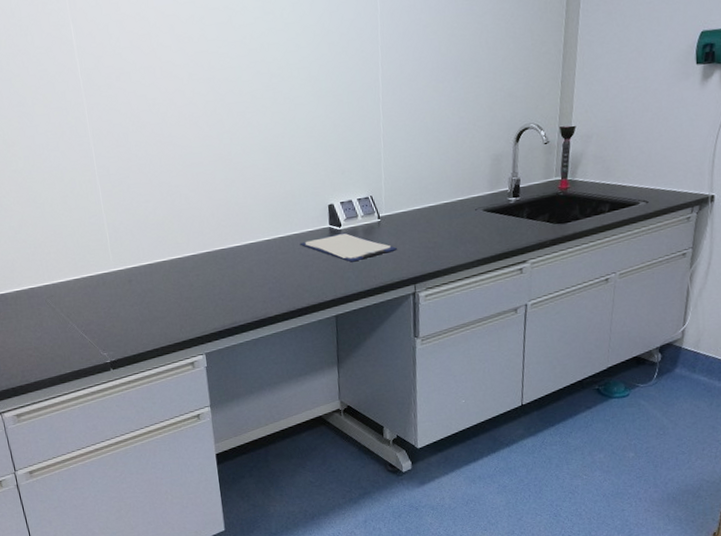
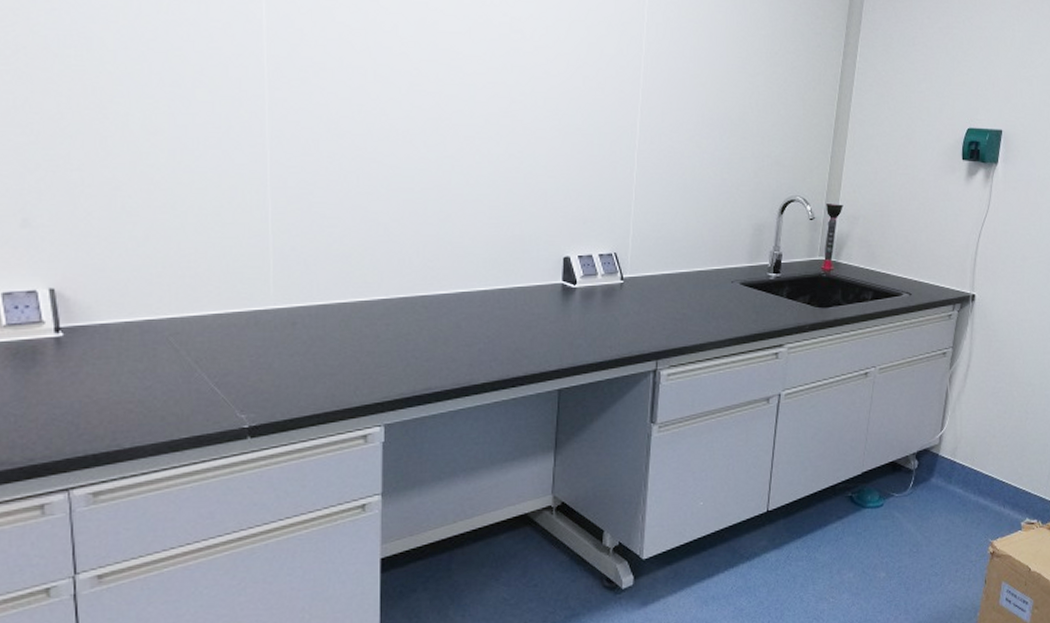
notepad: present [300,232,397,263] -> none [524,291,640,327]

